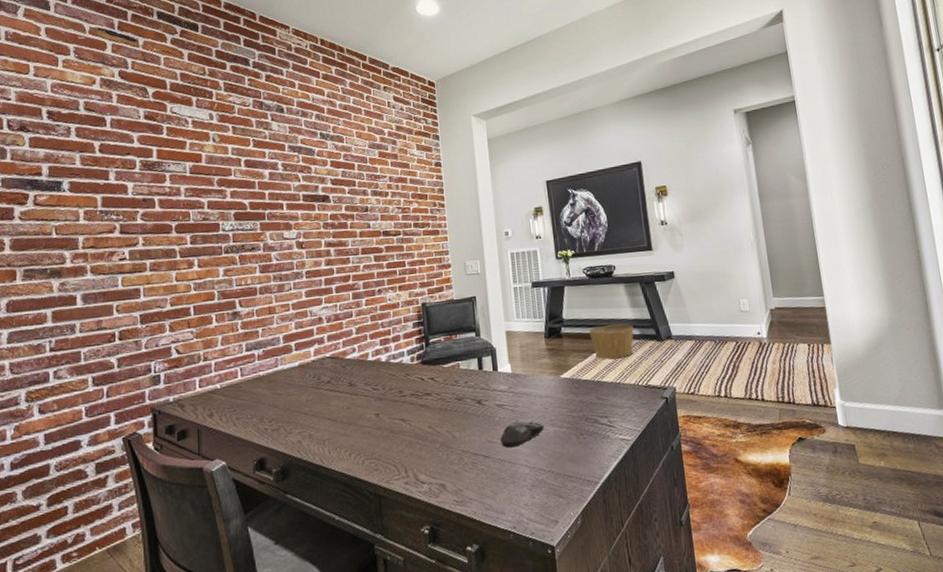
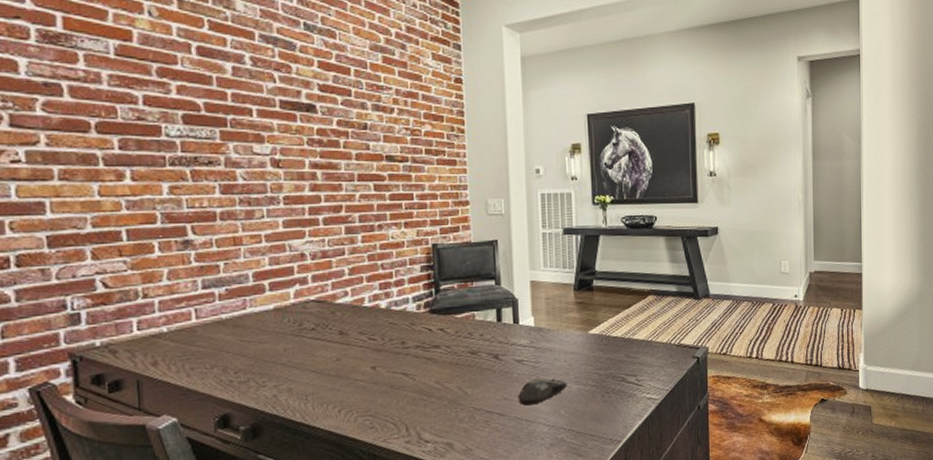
basket: present [589,324,634,360] -> none [623,280,671,316]

